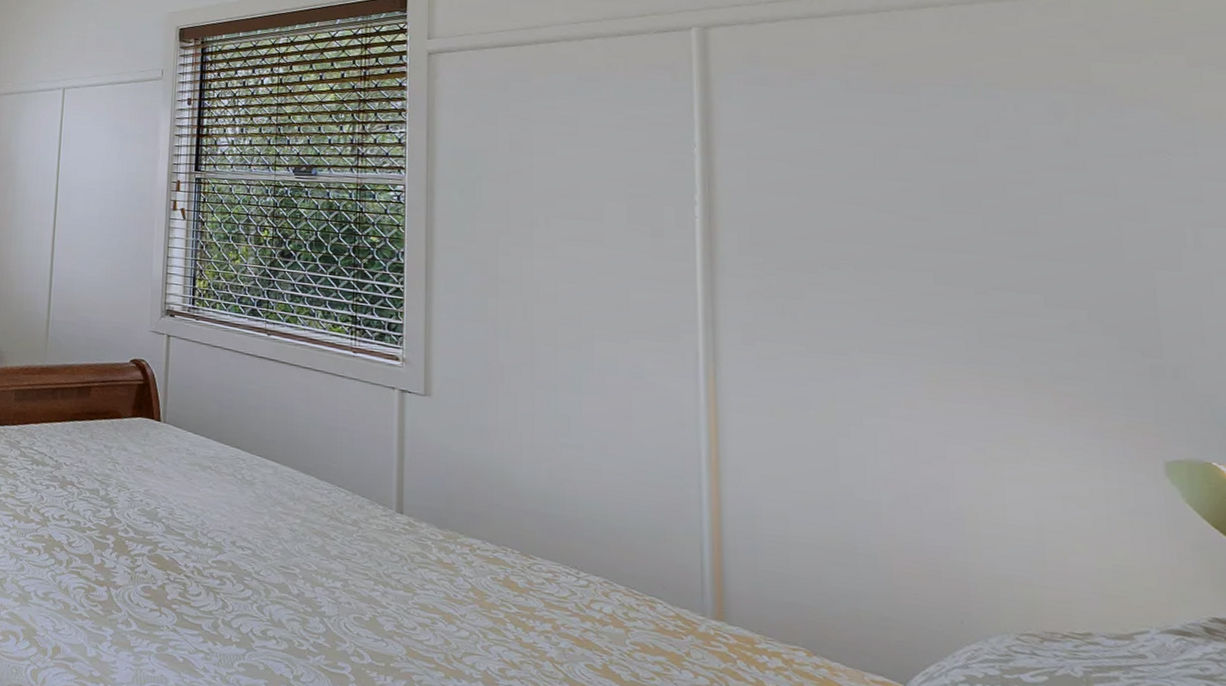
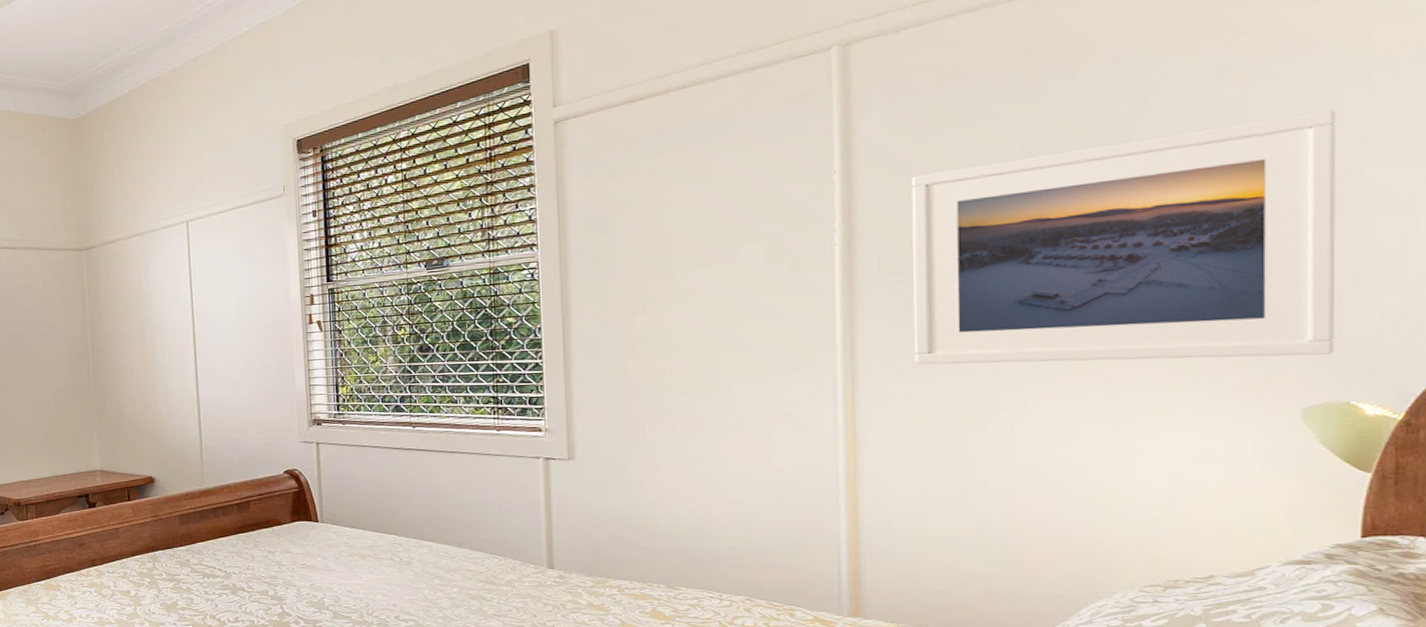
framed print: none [769,161,1191,409] -> present [911,110,1337,365]

